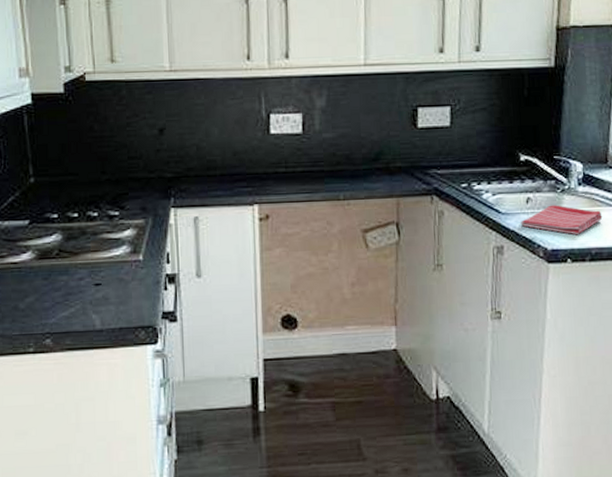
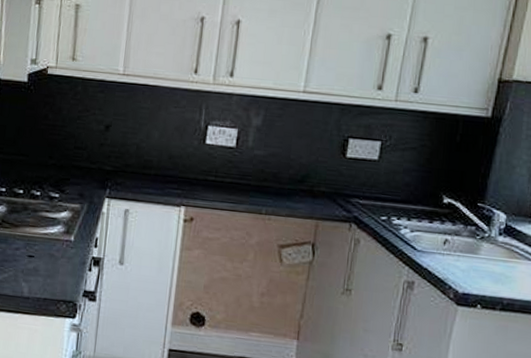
dish towel: present [521,205,603,235] -> none [435,250,520,283]

